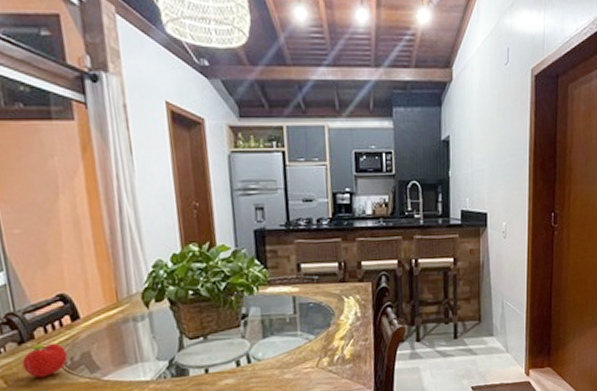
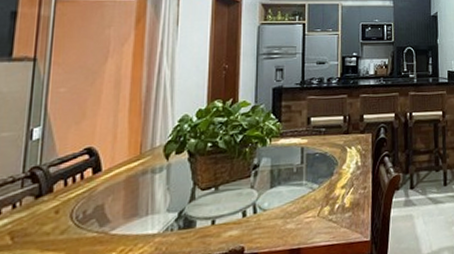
fruit: present [21,343,68,378] -> none [33,196,81,233]

